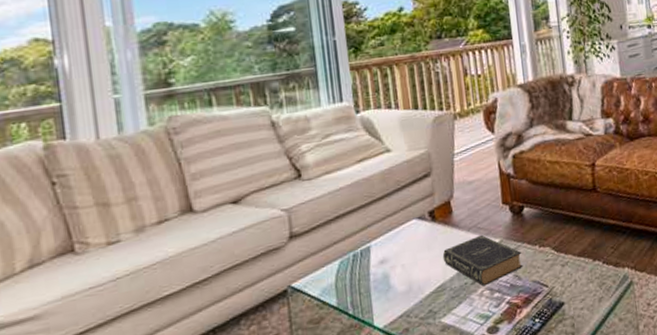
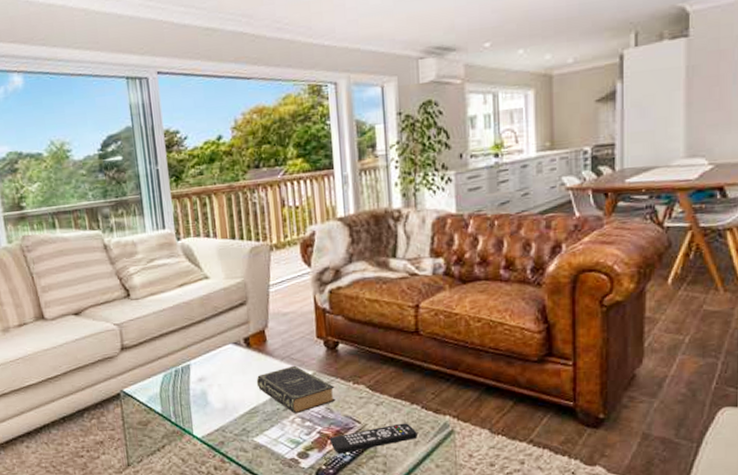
remote control: none [518,280,601,323] -> present [329,423,417,454]

